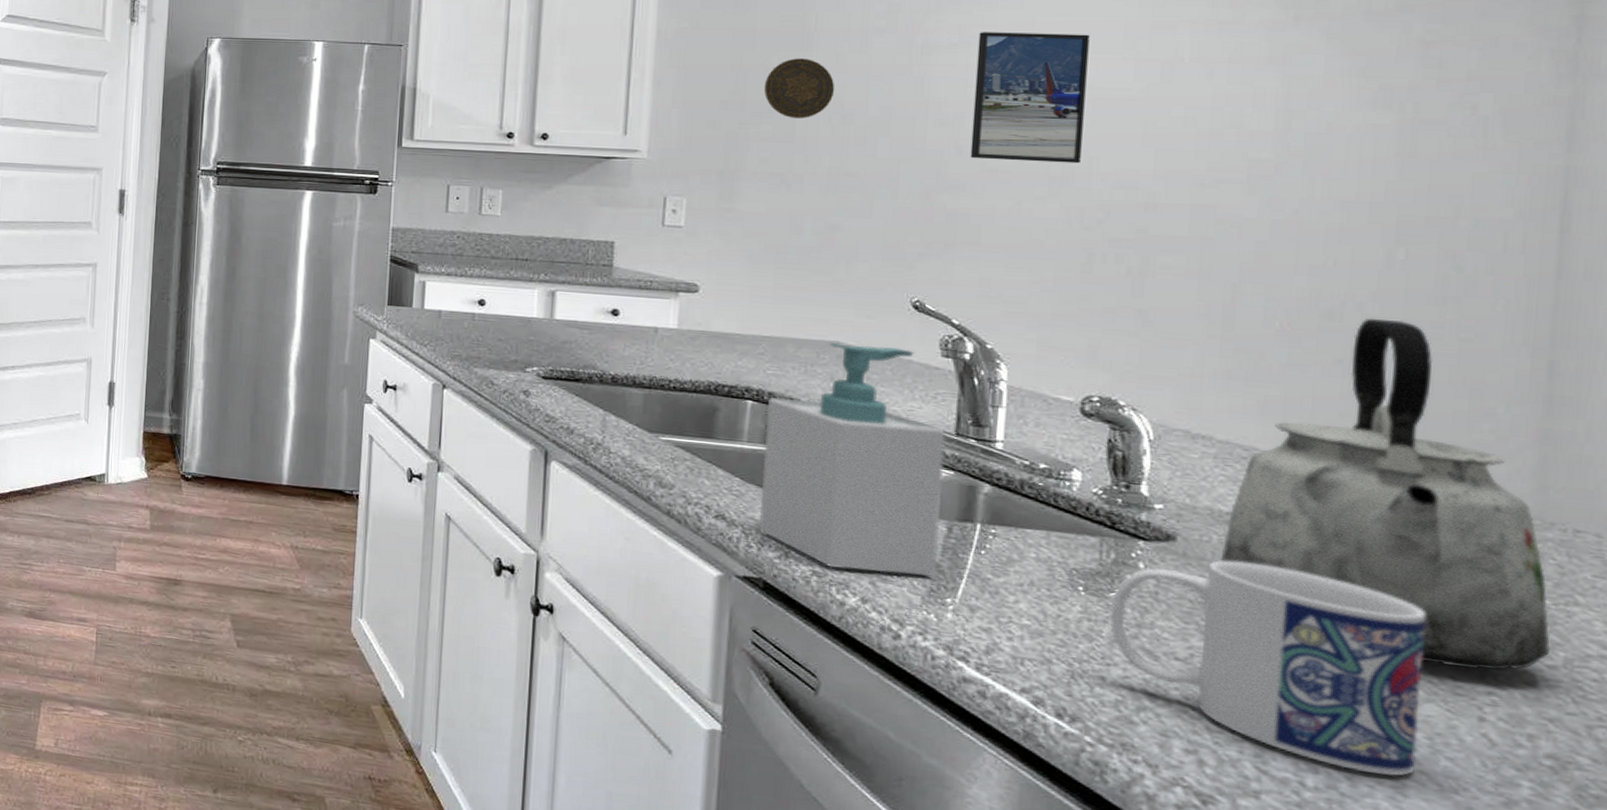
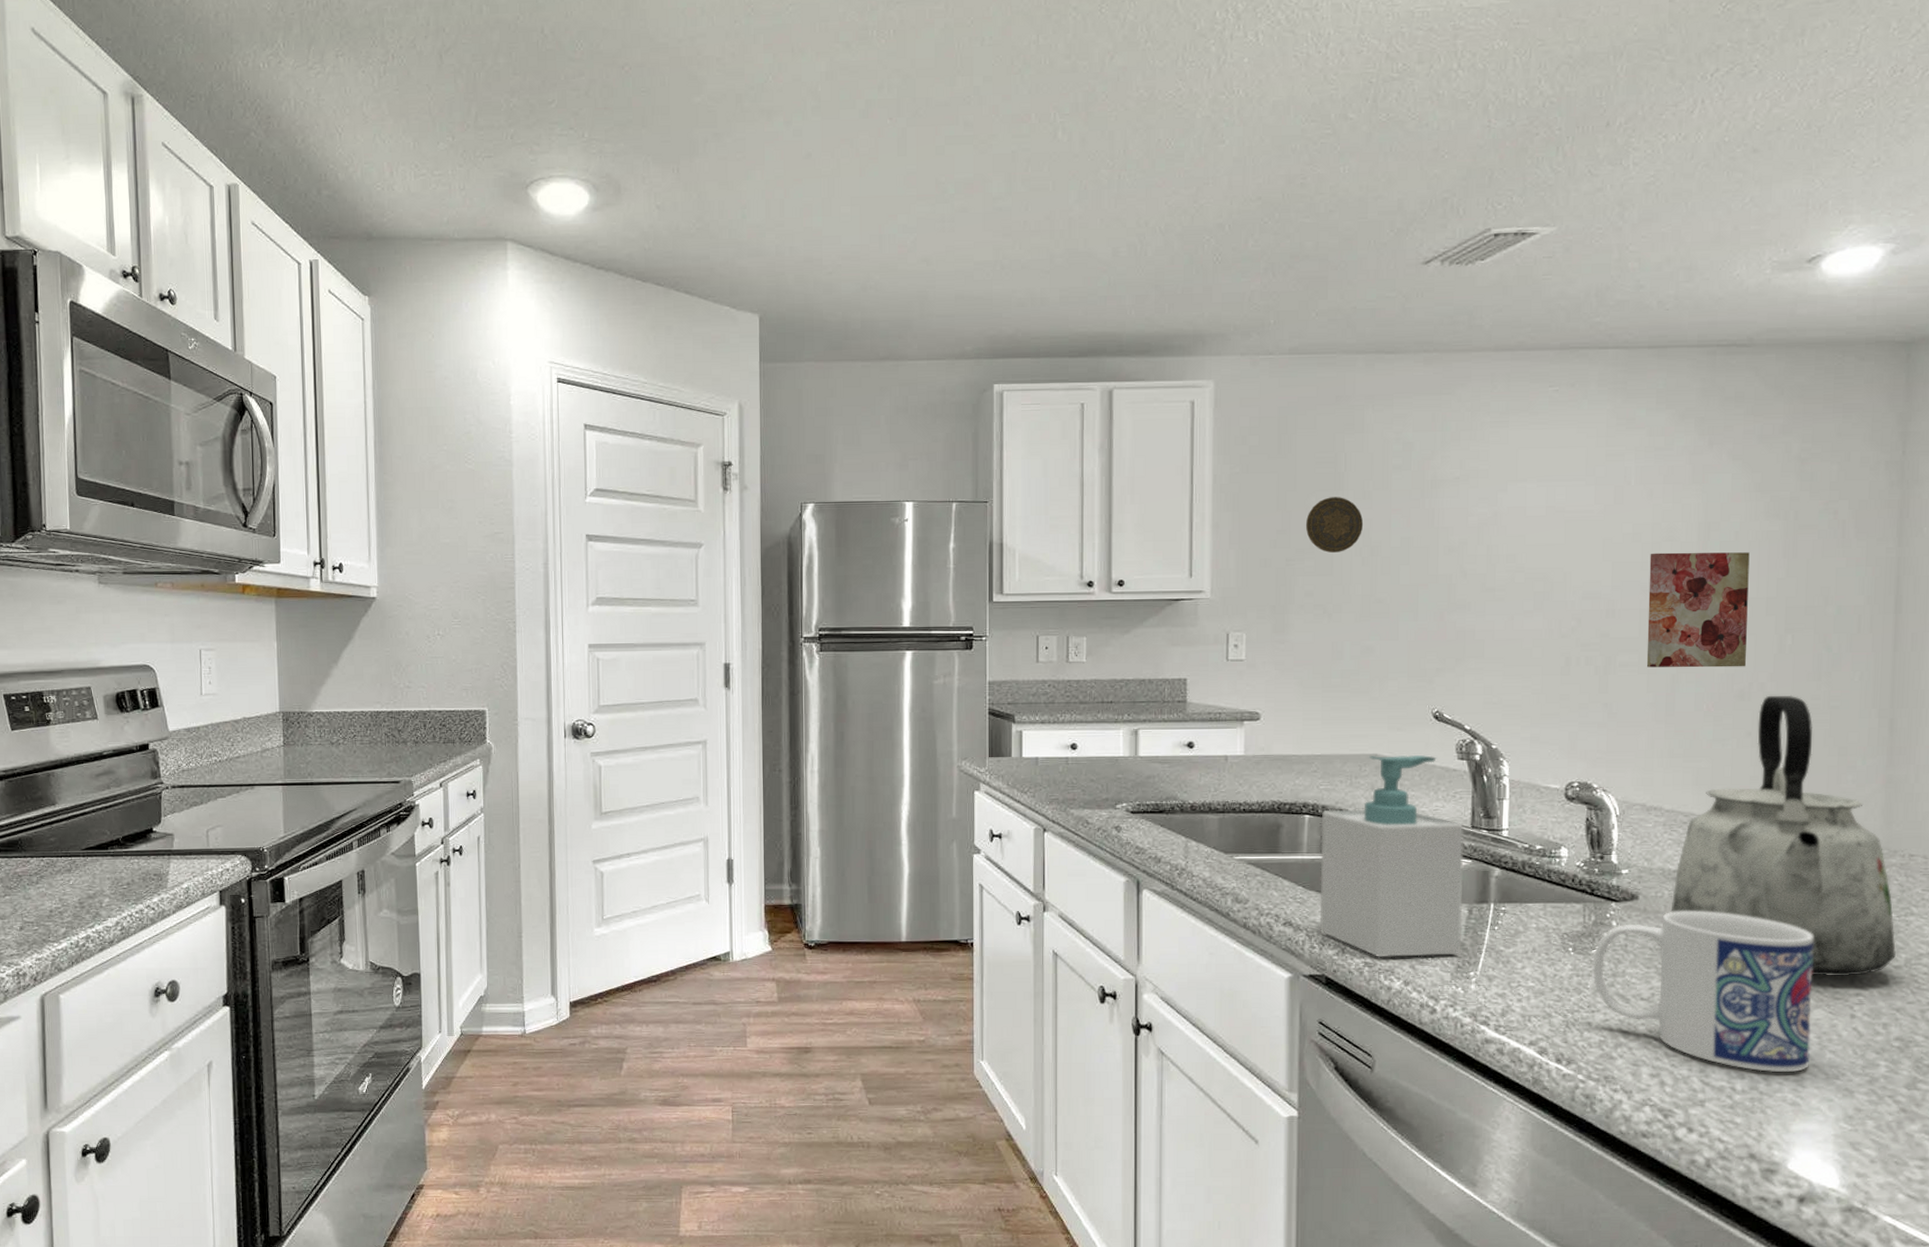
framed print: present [970,32,1090,164] -> none [1473,464,1560,581]
wall art: none [1197,141,1347,282] -> present [1646,552,1750,668]

